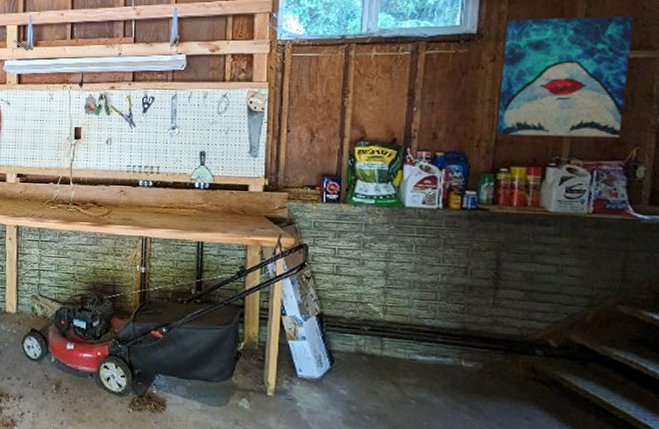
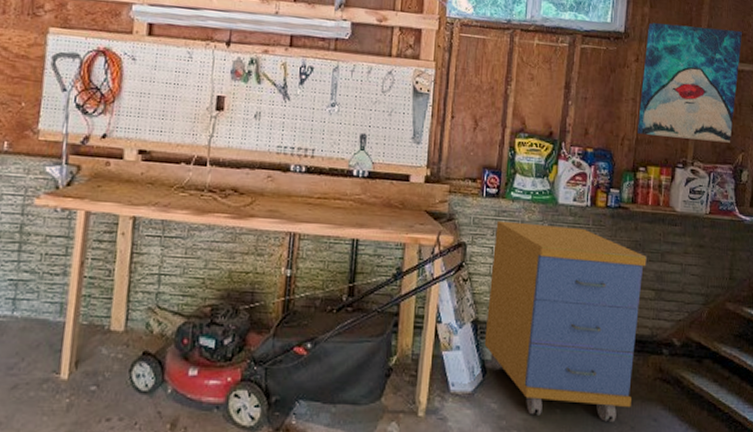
storage cabinet: none [330,224,513,417] -> present [484,220,647,422]

